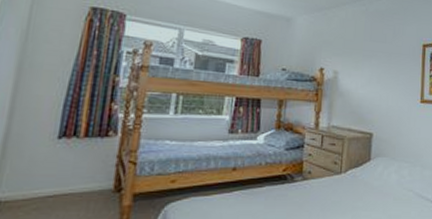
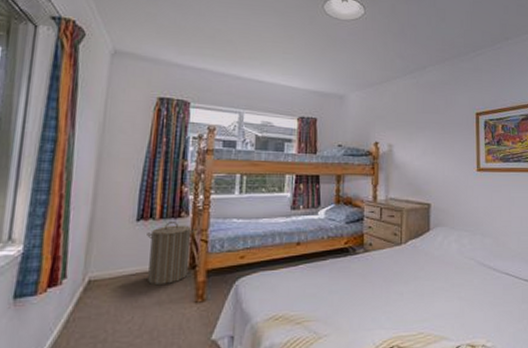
laundry hamper: none [66,141,123,208] -> present [147,222,195,284]

